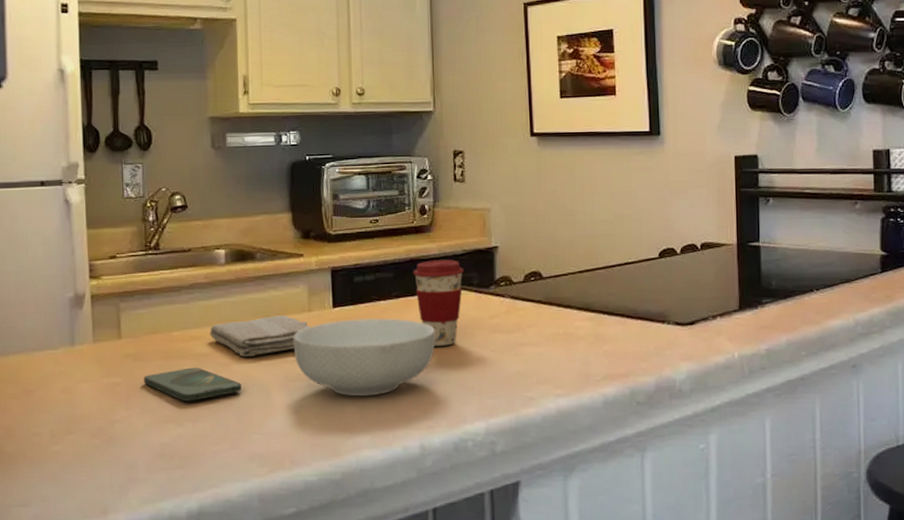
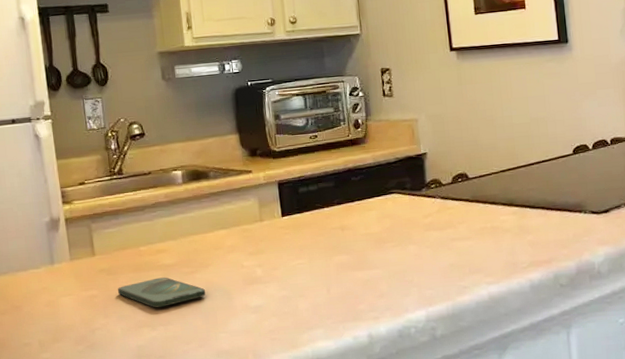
washcloth: present [209,315,310,358] -> none [173,226,263,266]
cereal bowl: present [293,317,435,397] -> none [248,223,376,295]
coffee cup: present [413,260,465,346] -> none [351,167,398,246]

